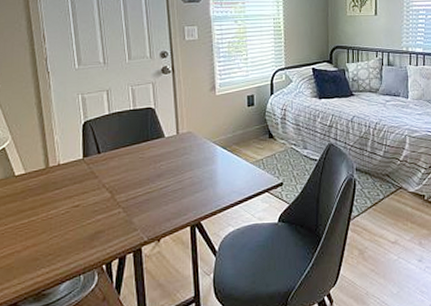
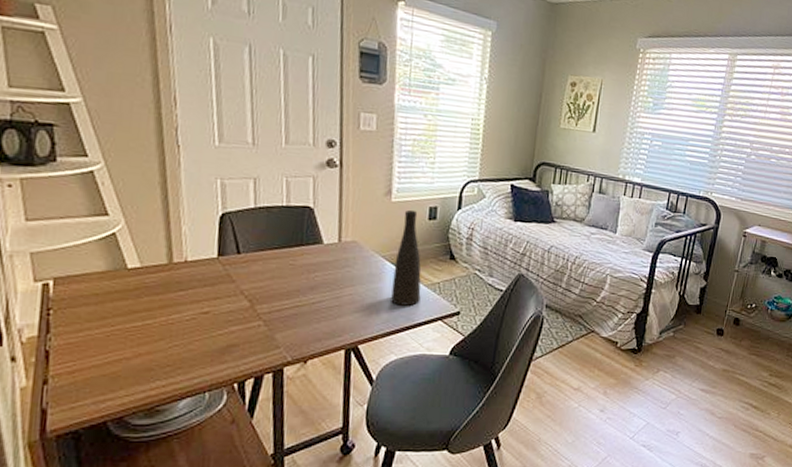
vase: none [224,100,248,183] -> present [391,209,422,306]

